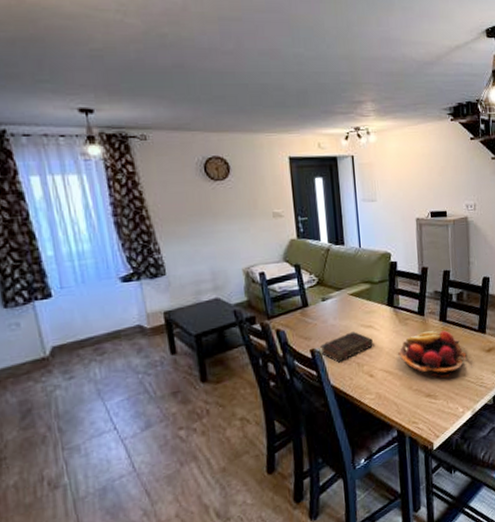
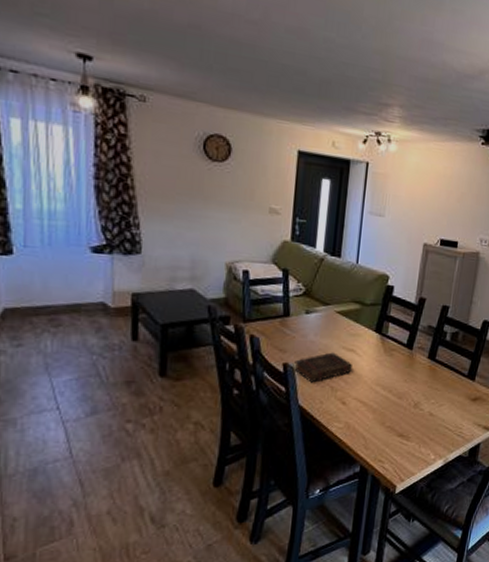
fruit basket: present [397,330,467,378] -> none [376,367,450,419]

